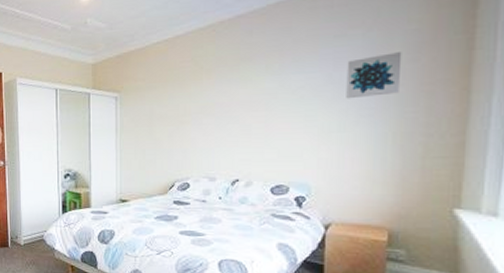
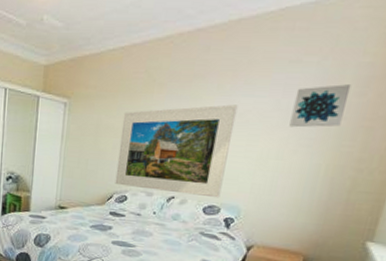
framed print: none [175,82,290,177] -> present [115,104,238,198]

